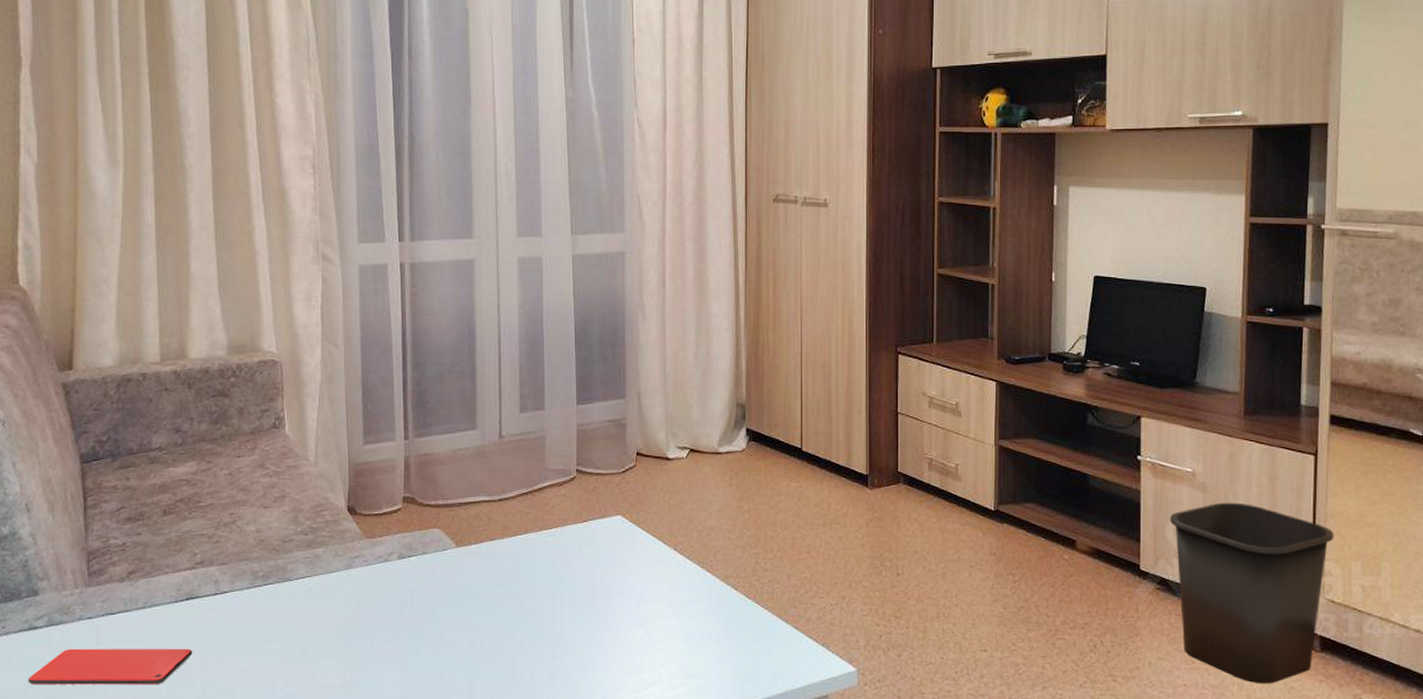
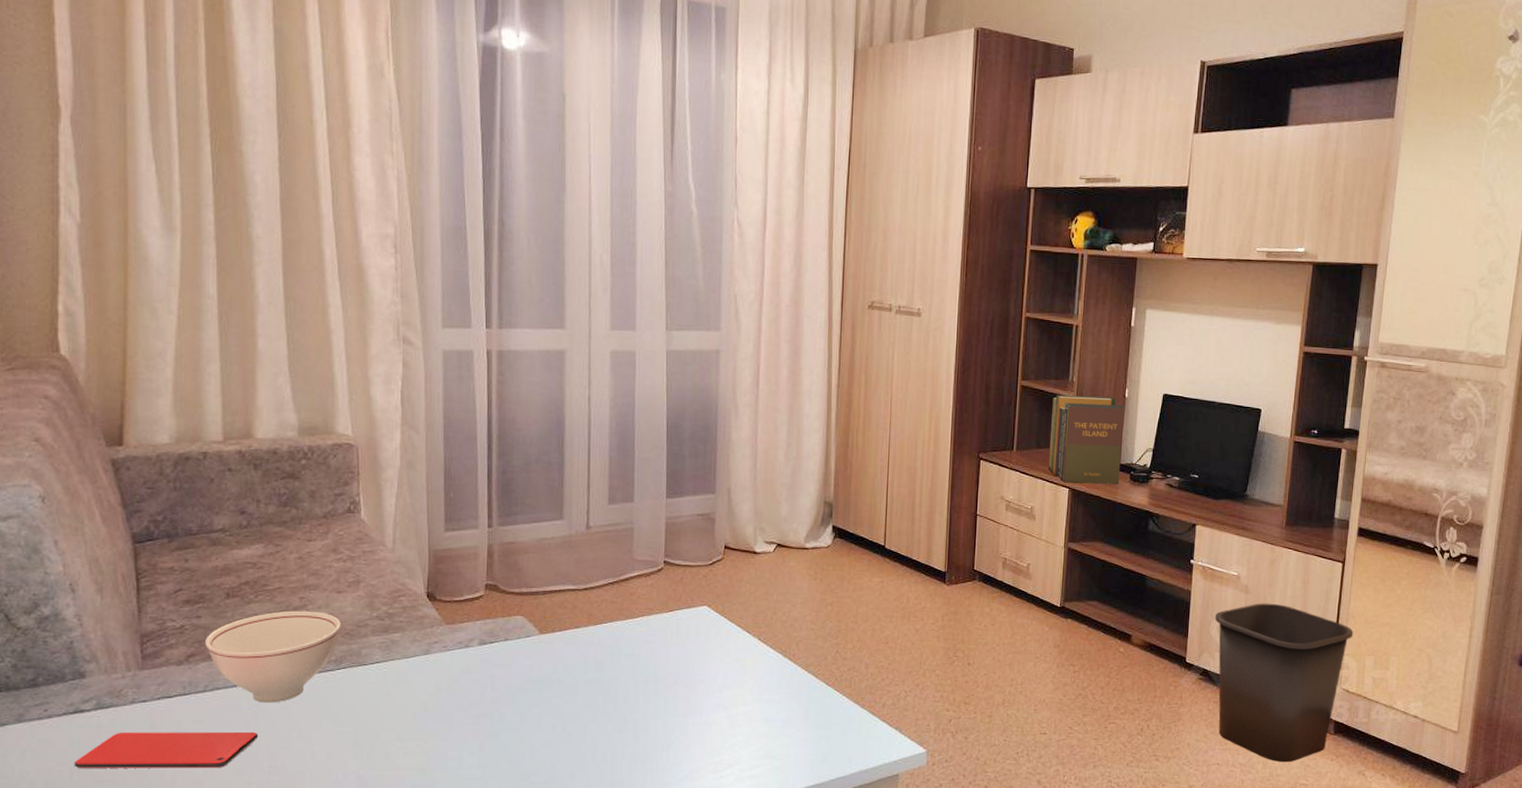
bowl: none [143,526,269,619] -> present [204,610,342,703]
books: none [972,281,1053,376] -> present [1048,394,1125,485]

